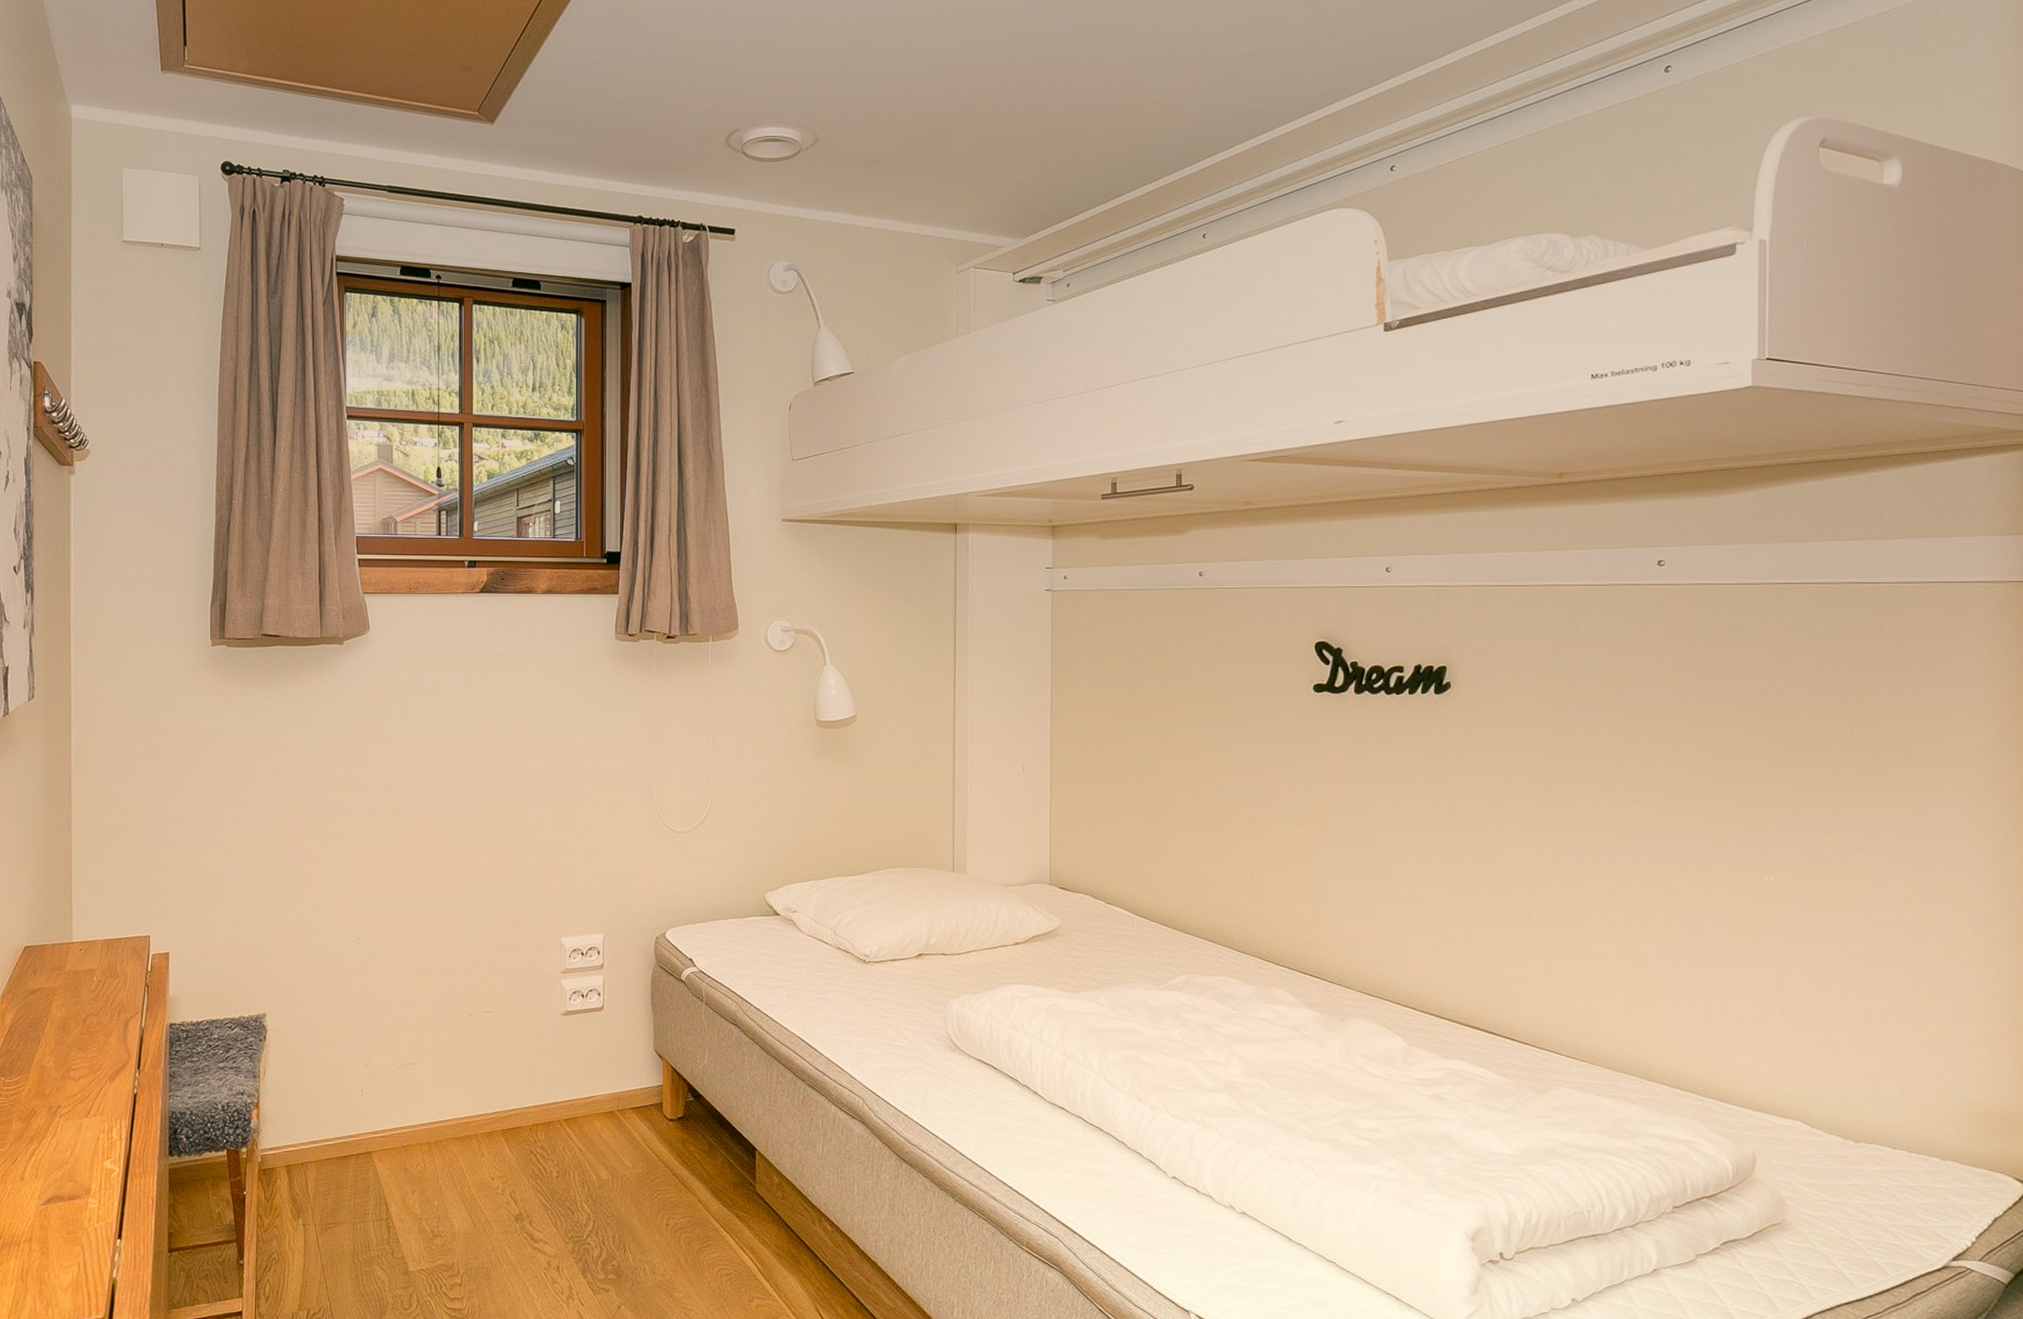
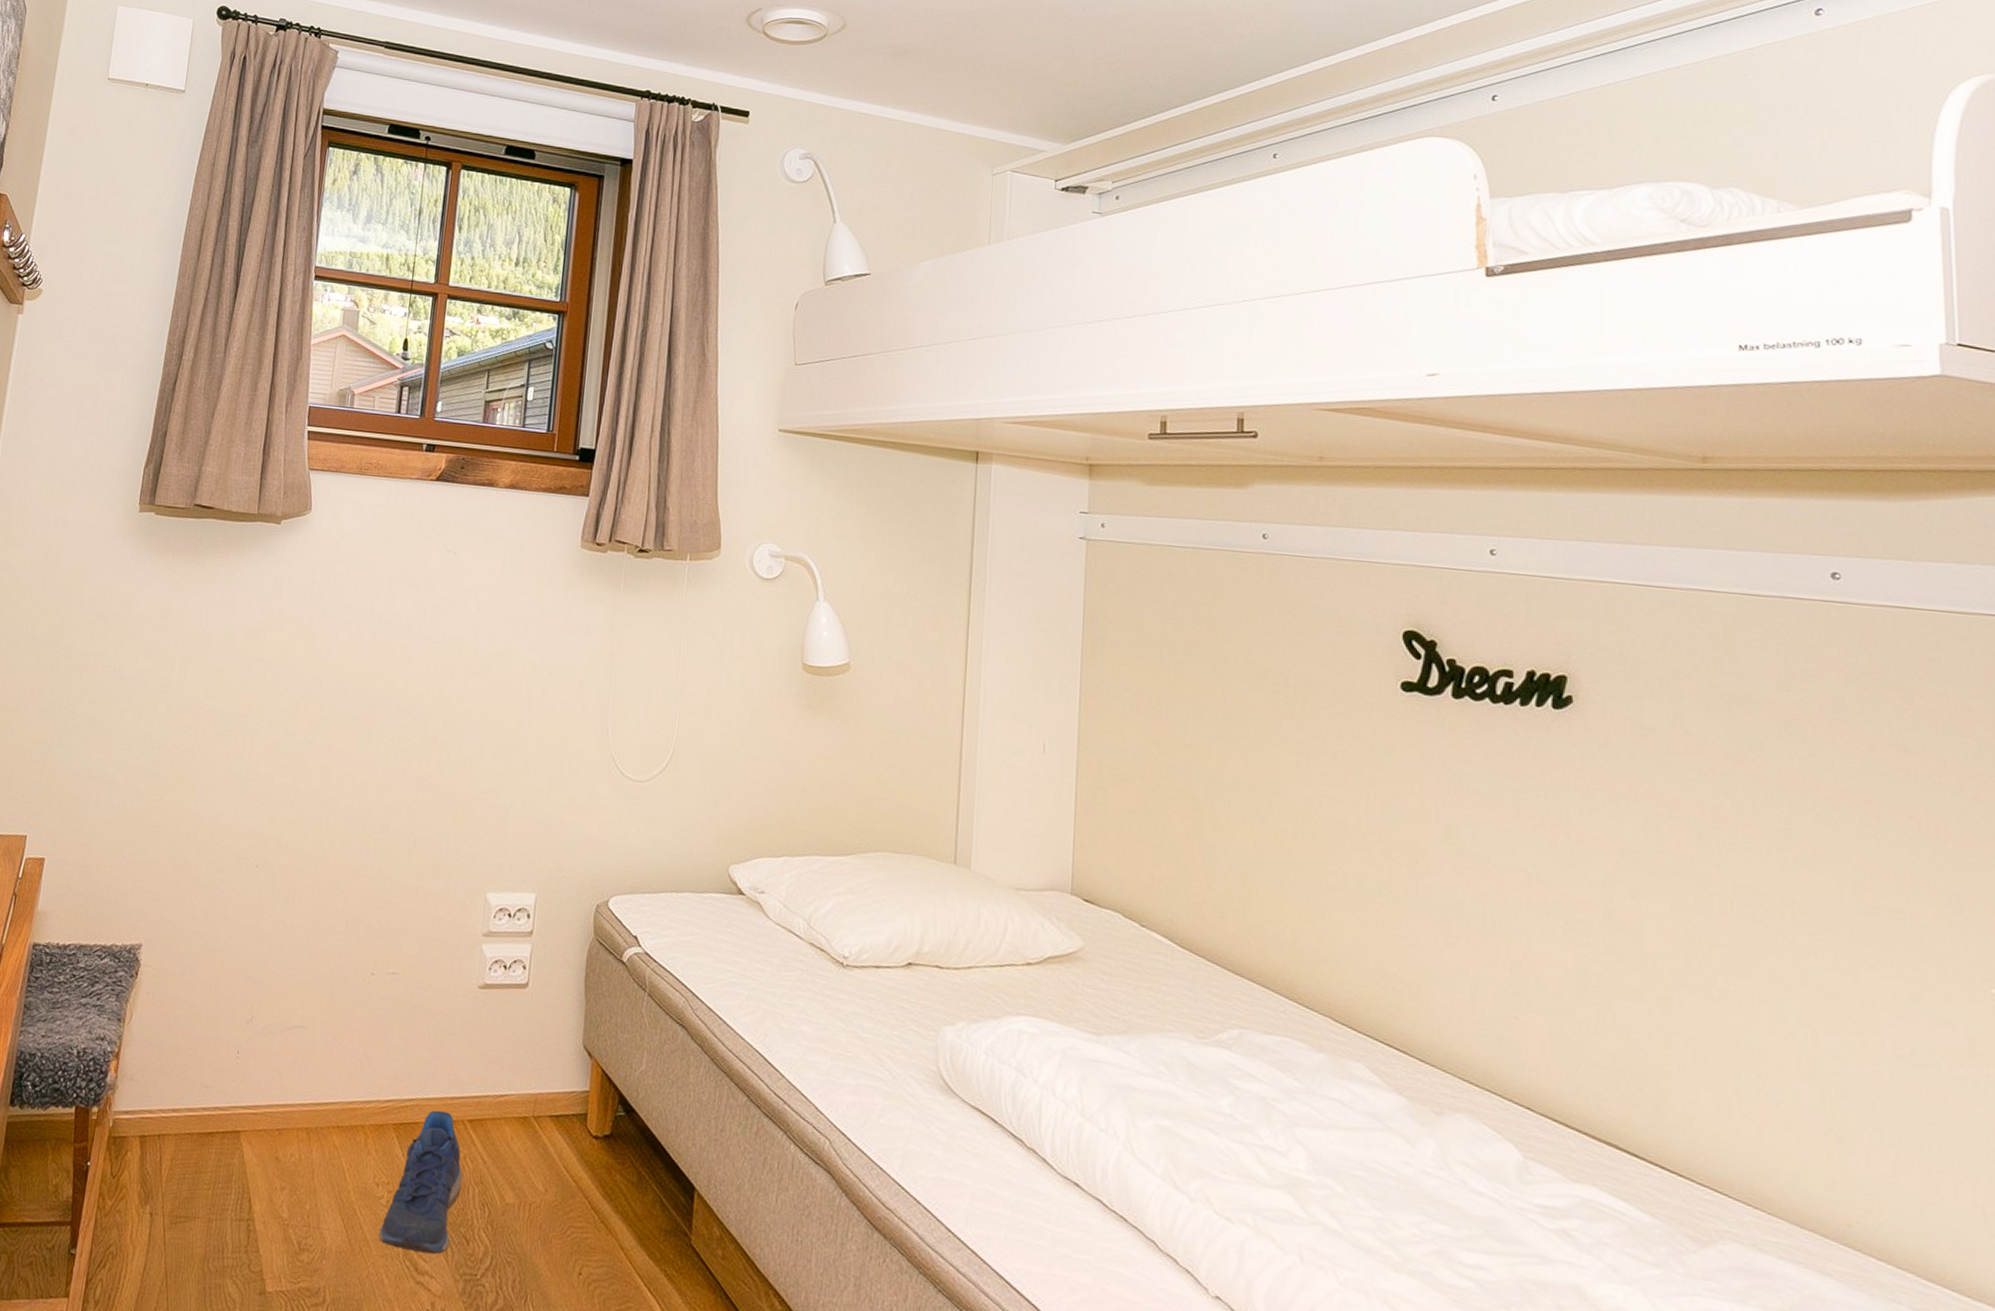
athletic shoe: none [498,1115,564,1226] -> present [378,1110,463,1255]

